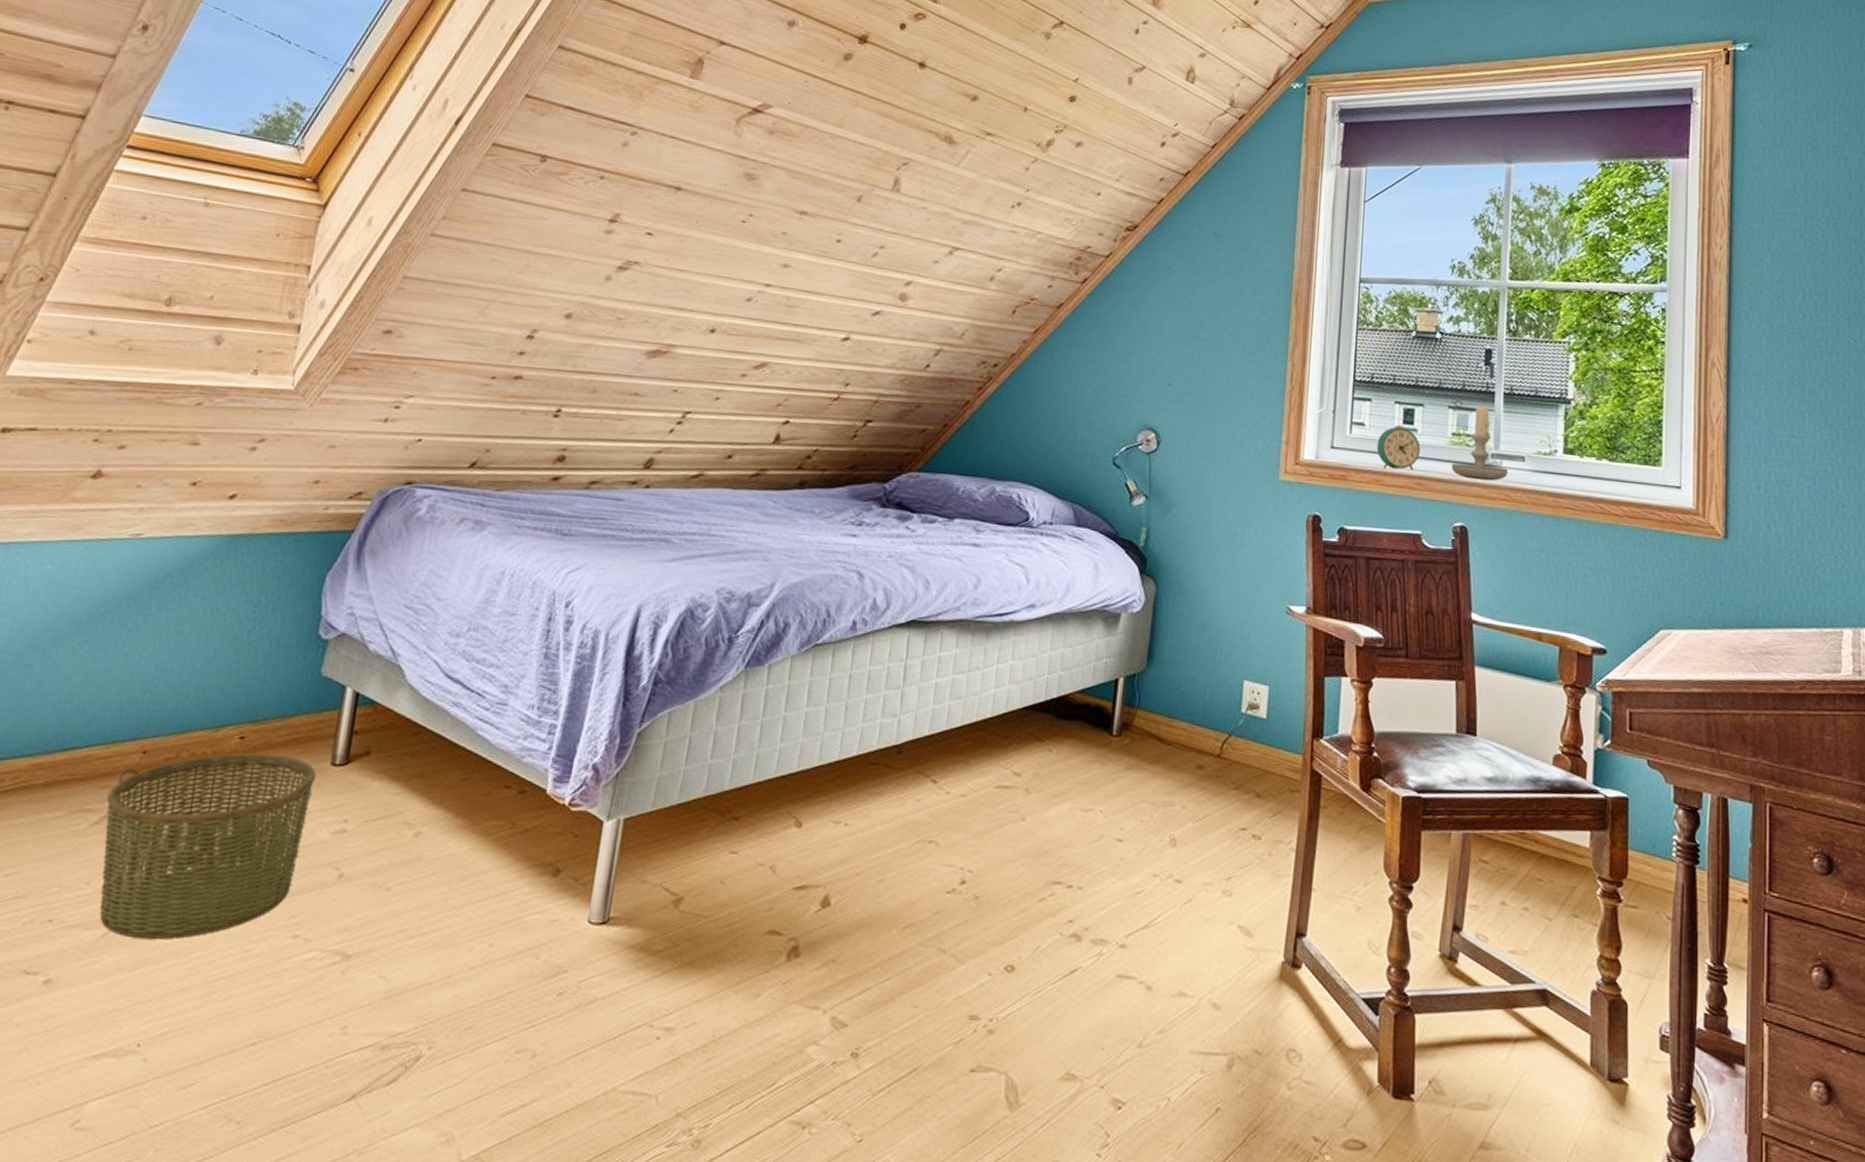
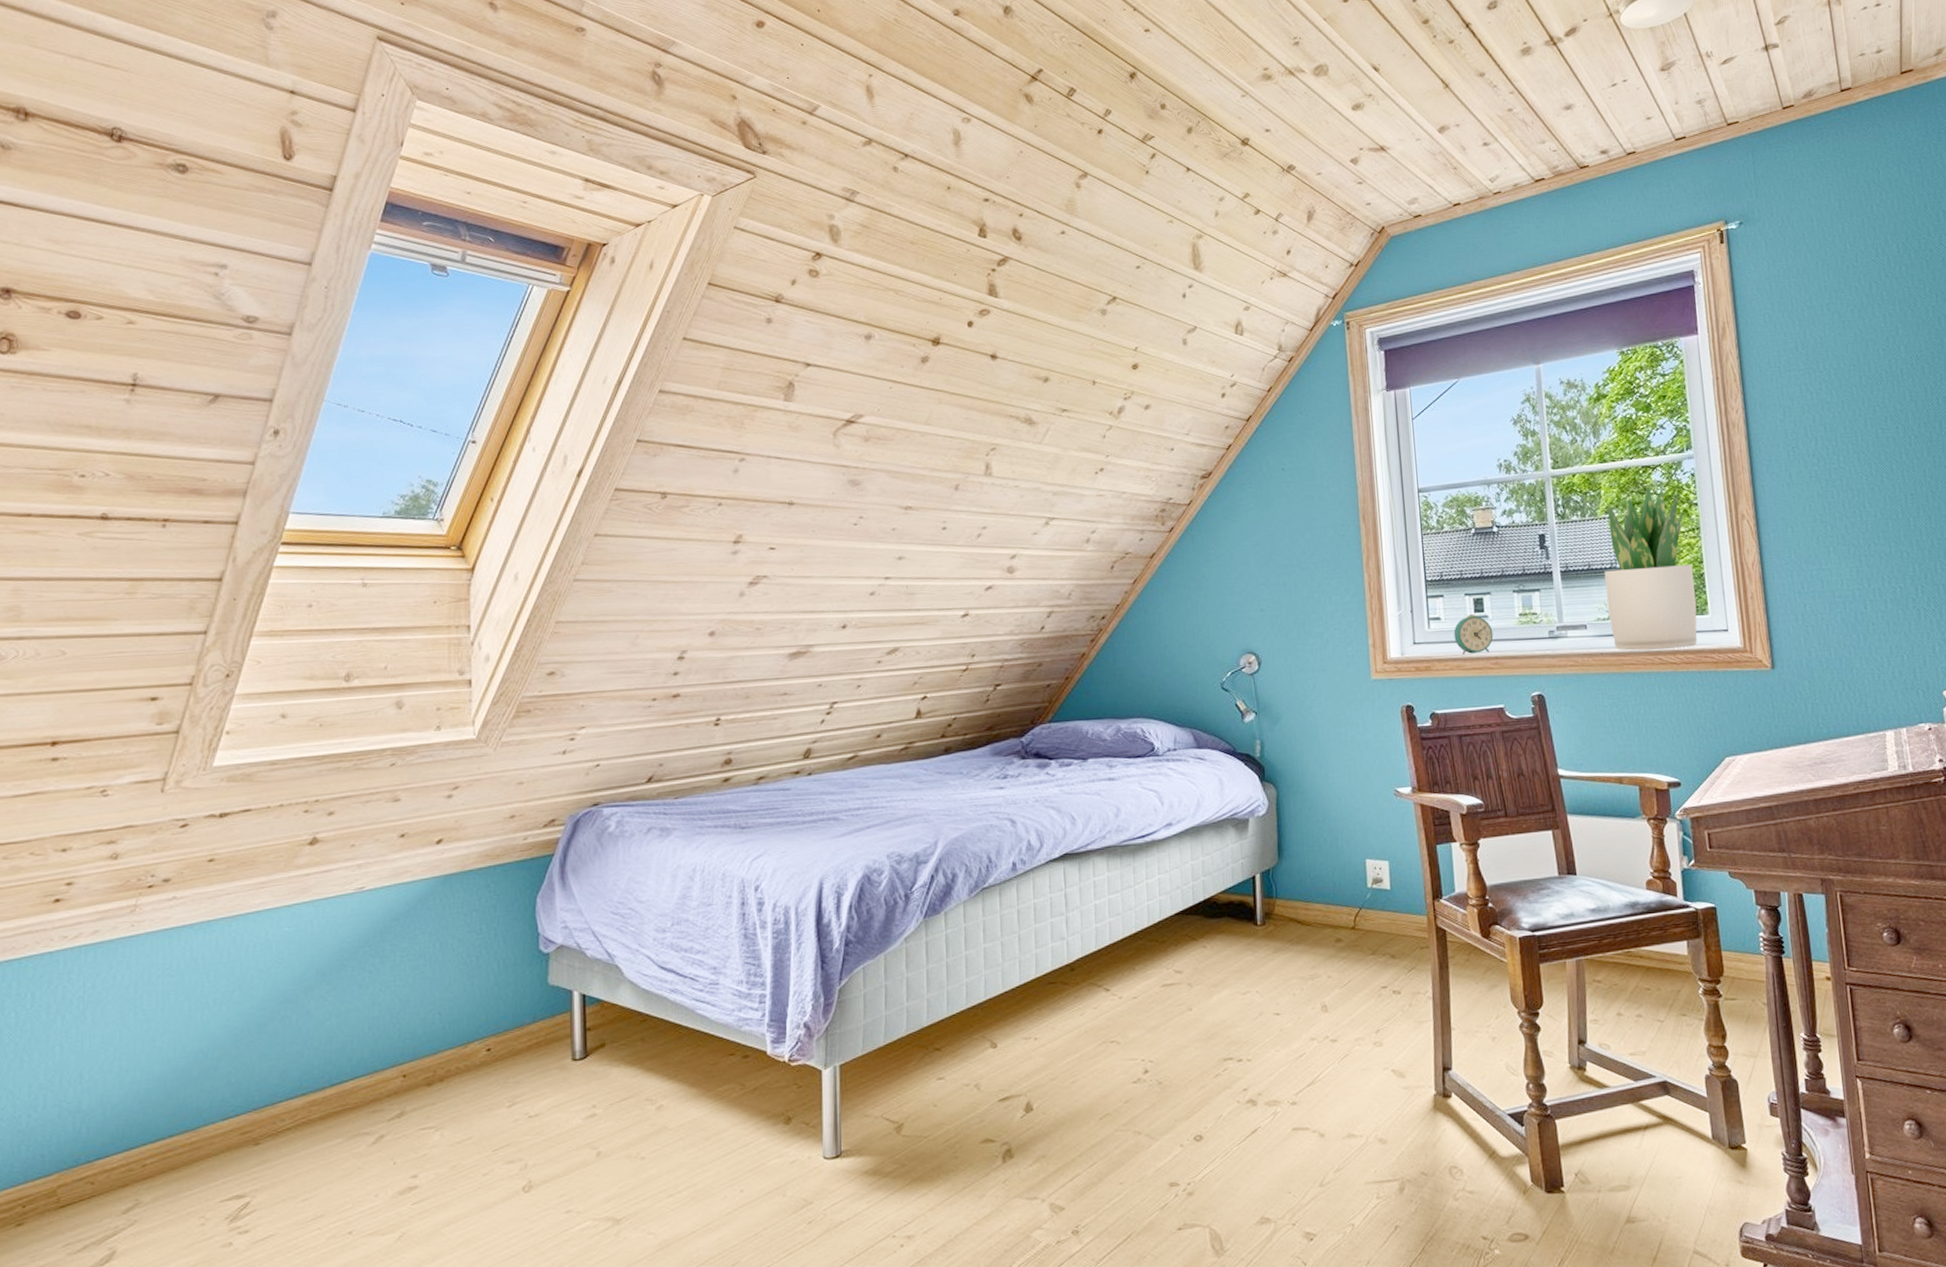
basket: present [99,752,316,939] -> none [378,1058,561,1236]
candle: present [1451,403,1509,481] -> none [1522,583,1574,652]
planter: none [1550,315,1651,500] -> present [1604,486,1697,651]

